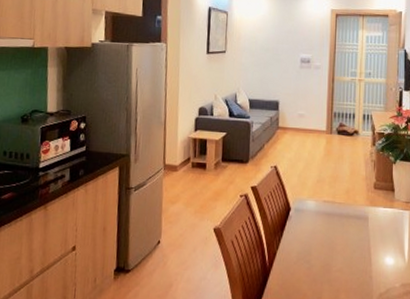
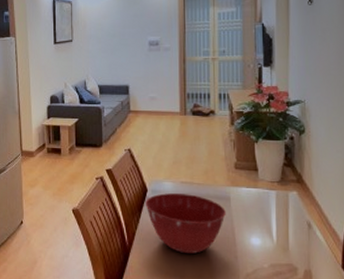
mixing bowl: none [288,212,364,274] -> present [145,193,226,254]

